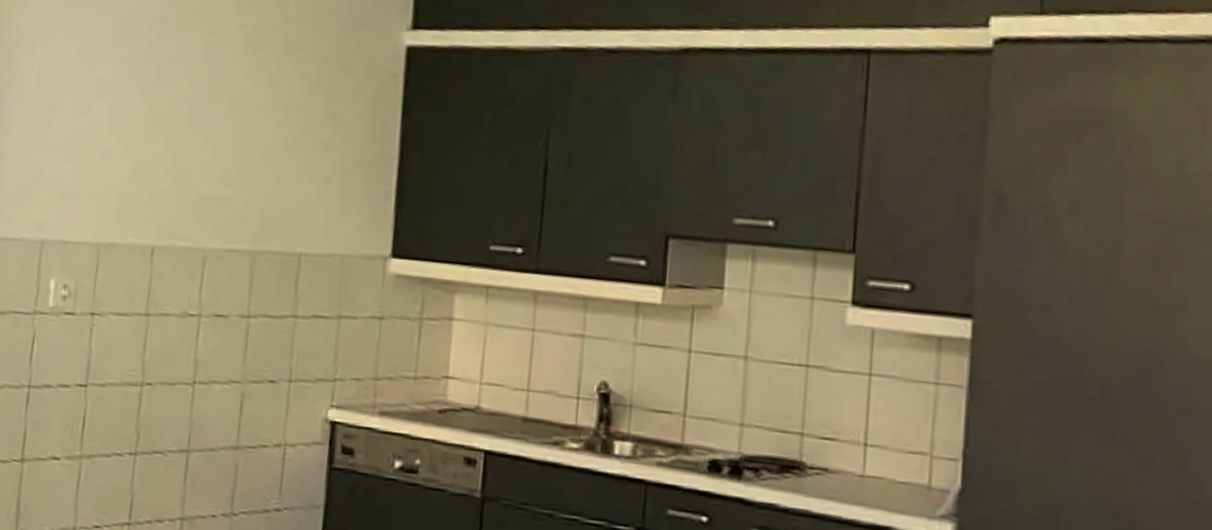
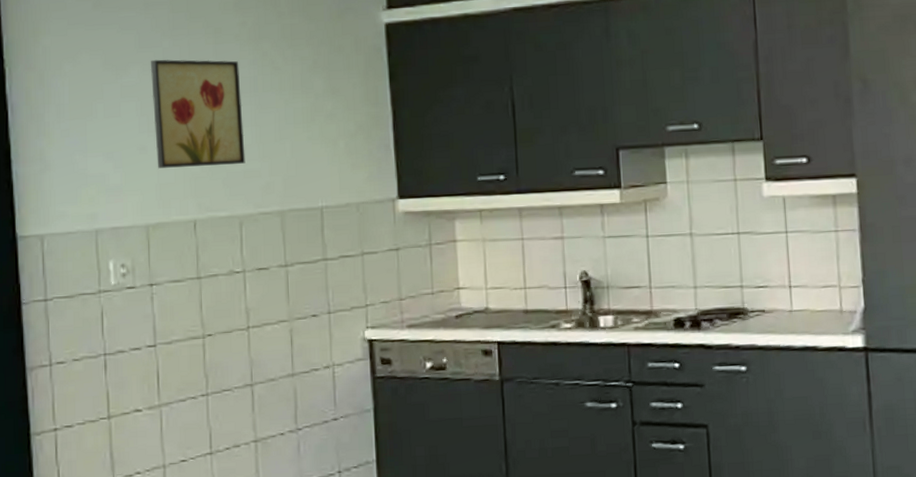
wall art: none [121,53,231,189] -> present [150,59,246,168]

